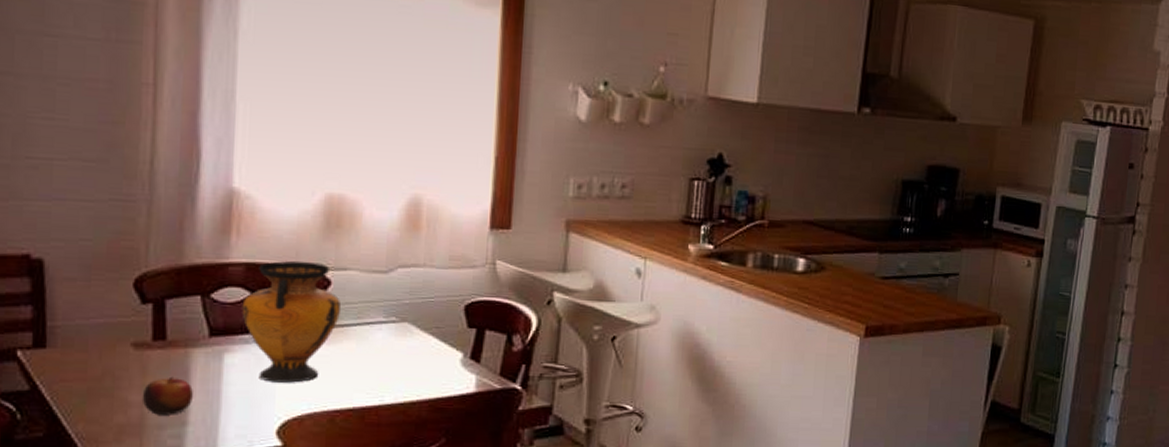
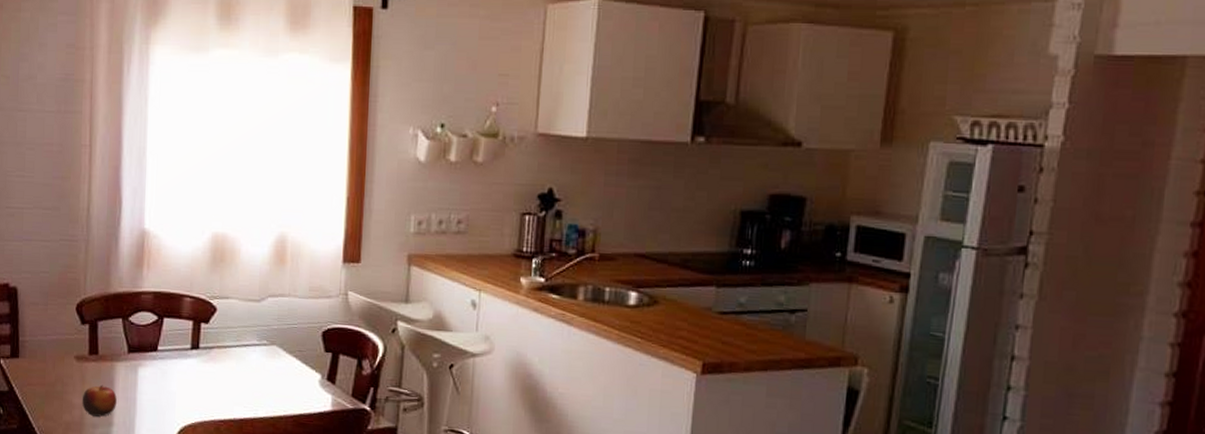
vase: present [242,260,342,383] -> none [151,290,225,395]

